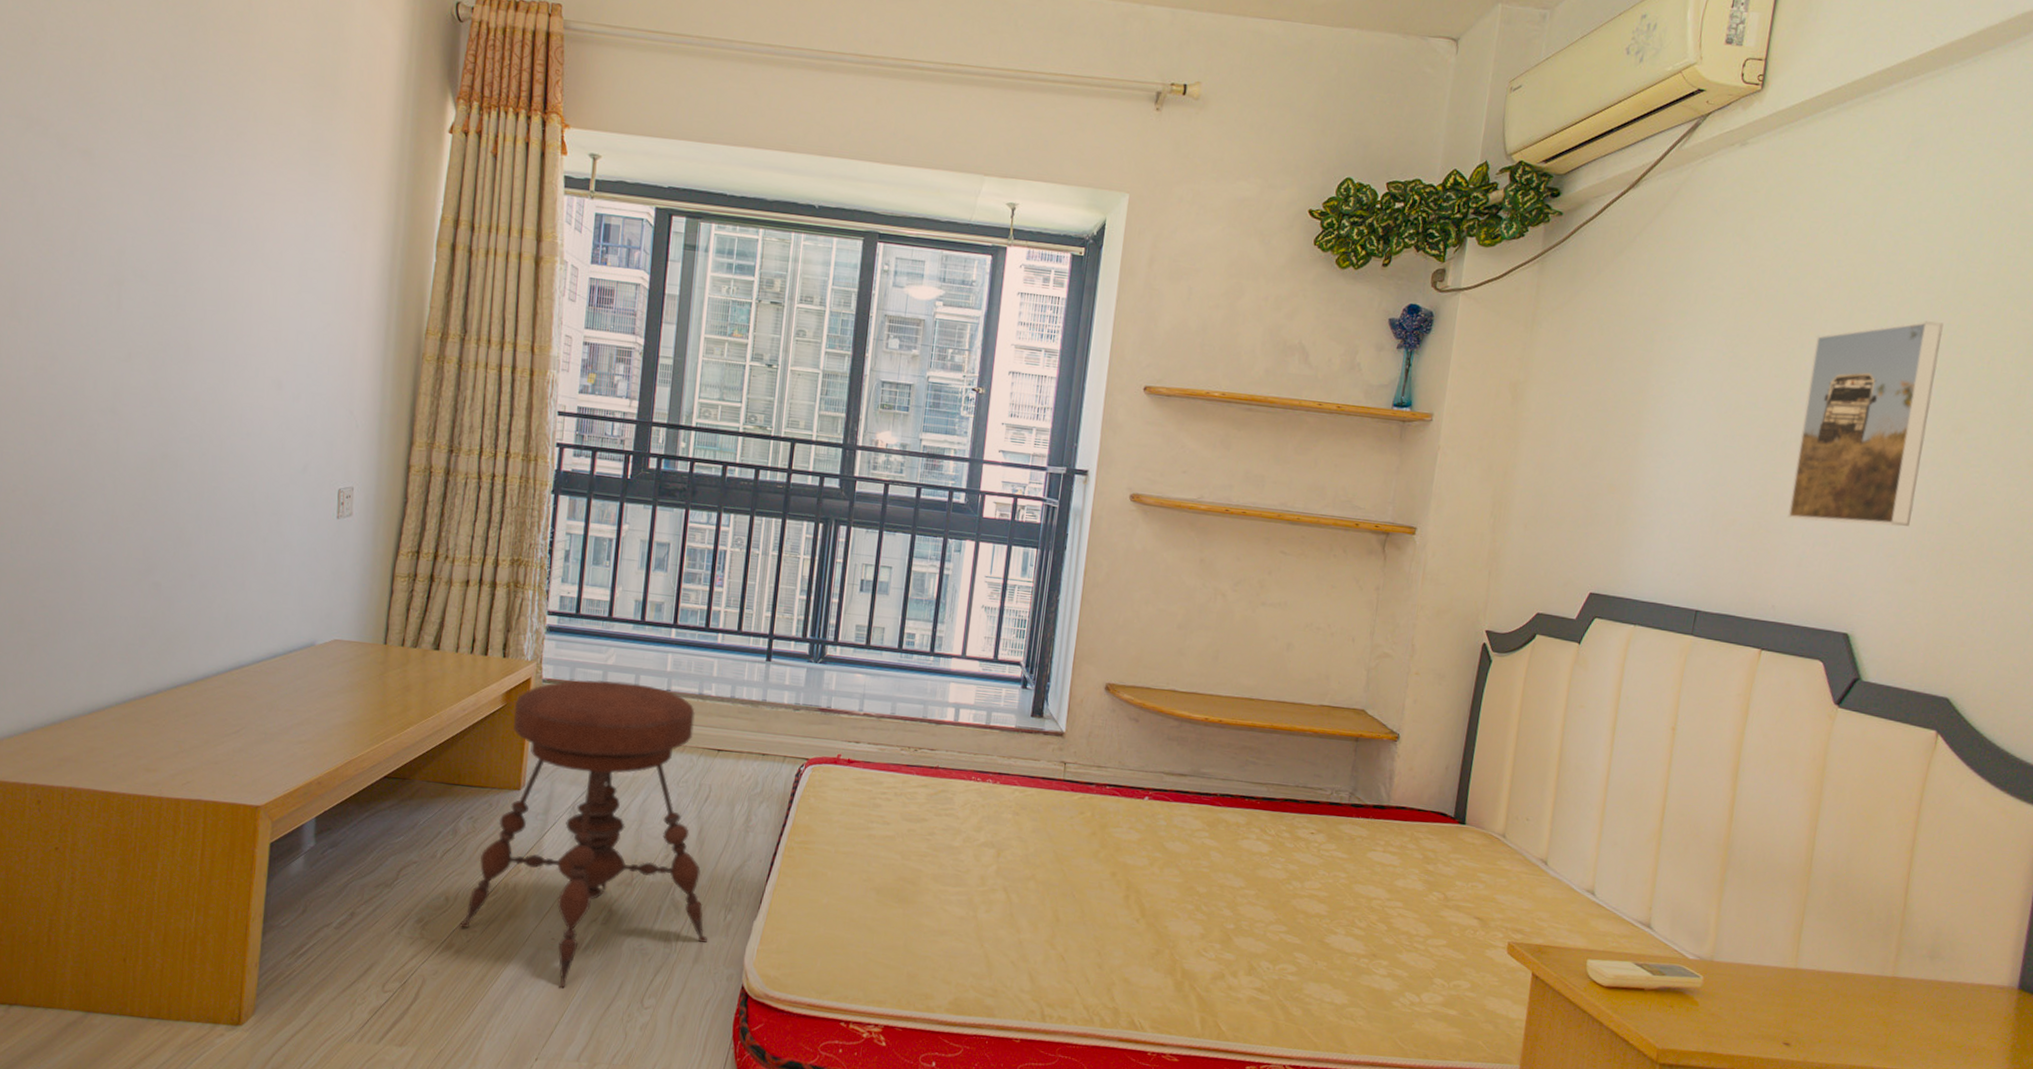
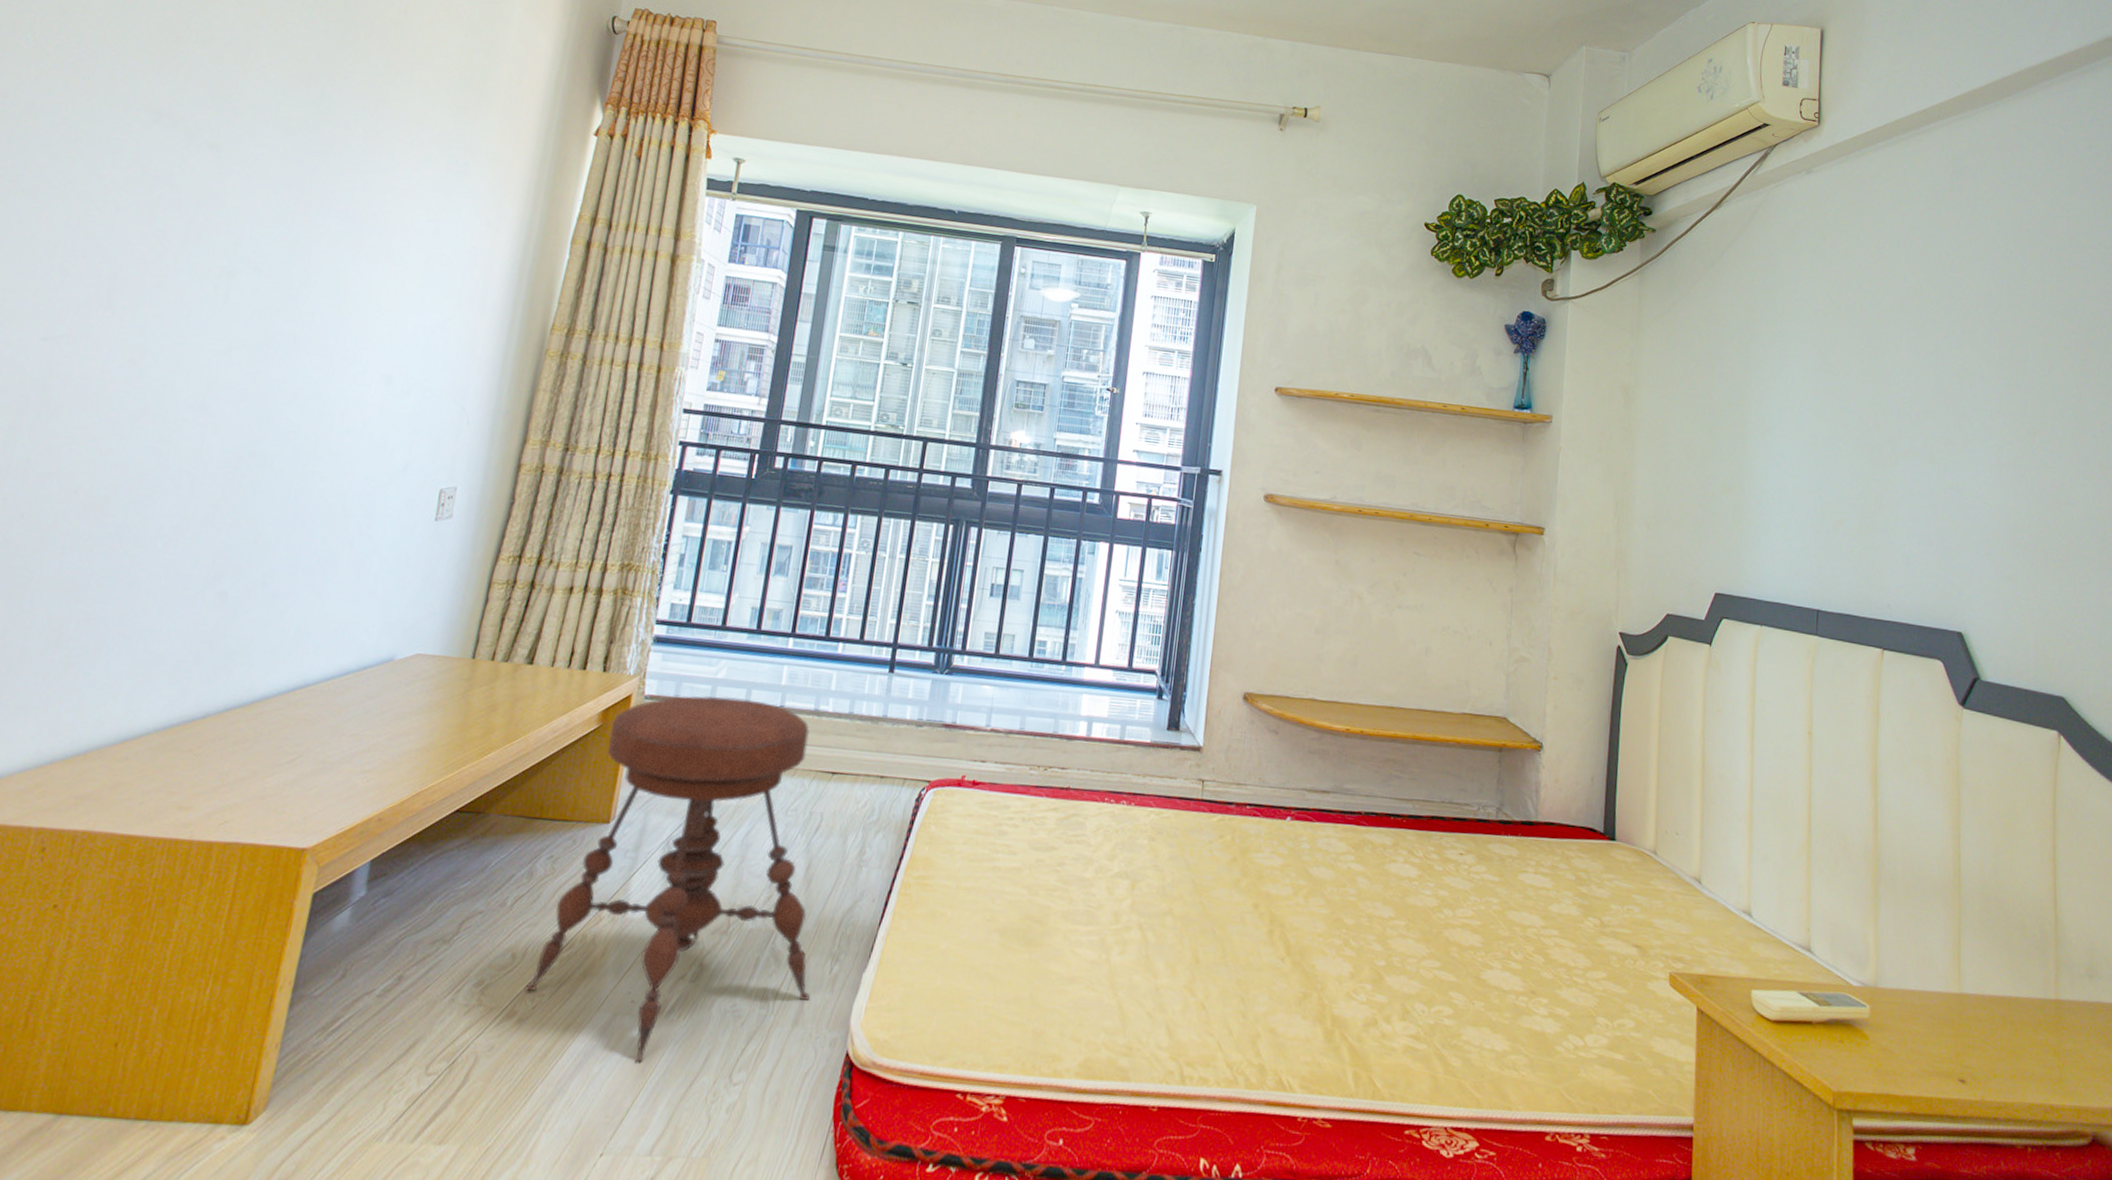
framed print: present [1787,320,1944,527] -> none [1891,332,2005,526]

